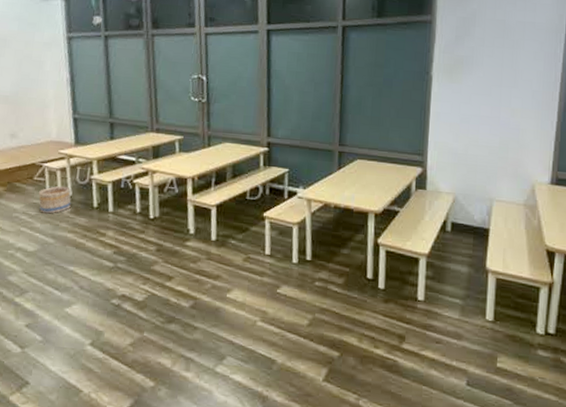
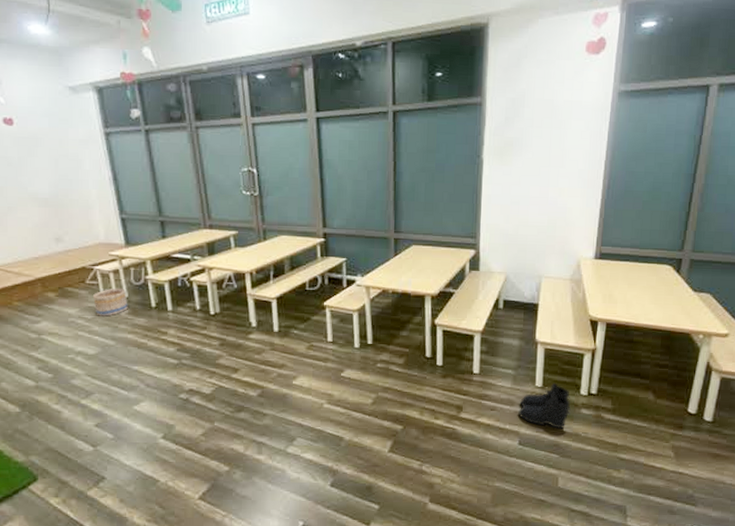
boots: none [466,317,526,371] -> present [518,382,571,429]

